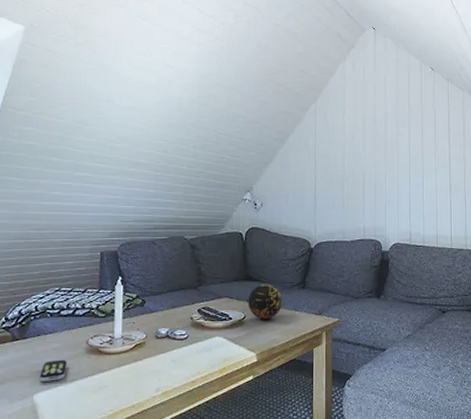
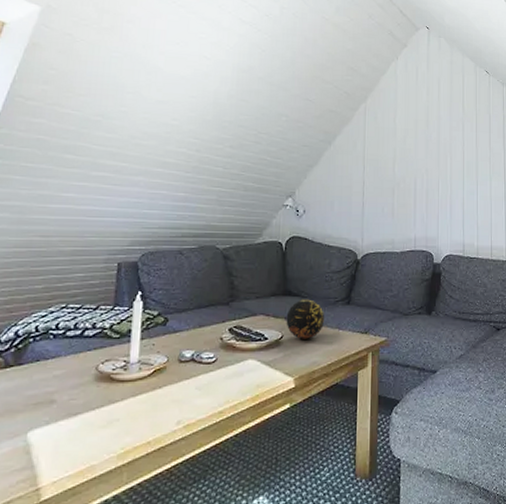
remote control: present [40,359,67,382] -> none [36,388,71,416]

